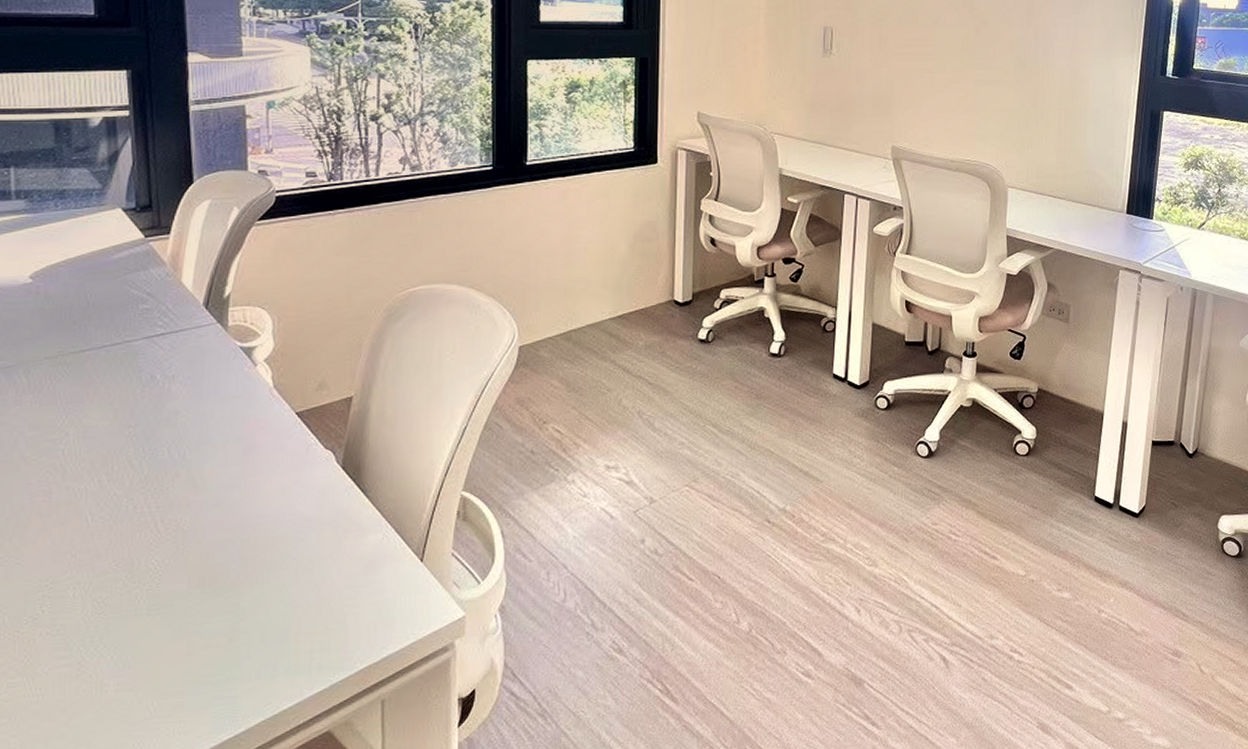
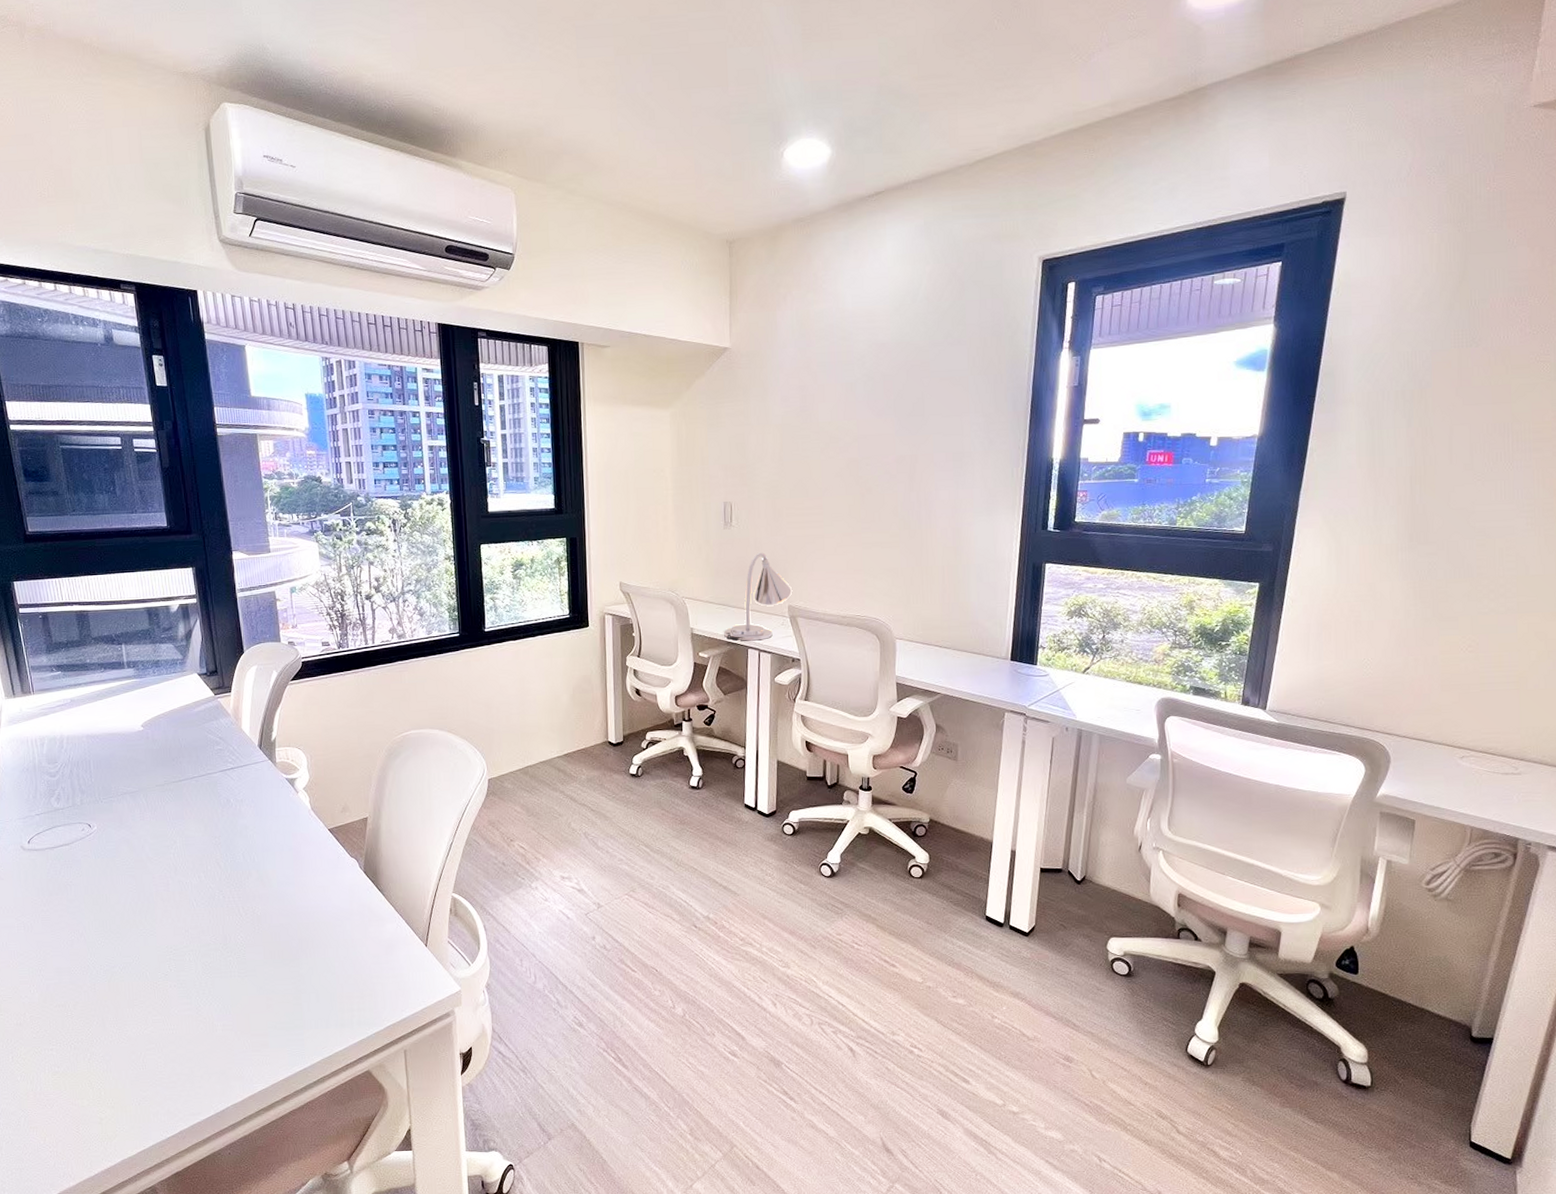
table lamp: none [818,85,896,185] -> present [724,552,792,641]

